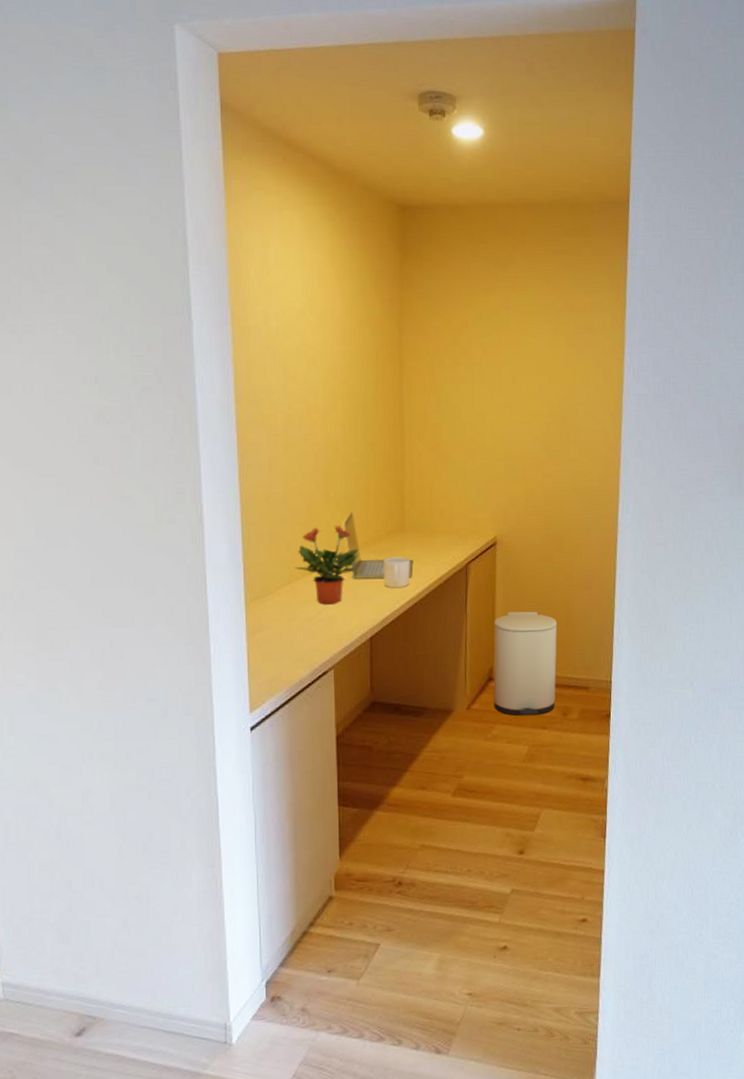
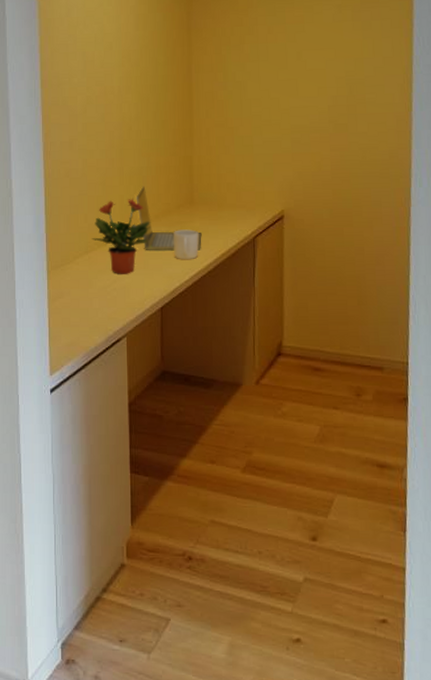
pedal bin: present [493,611,558,716] -> none [282,286,349,394]

